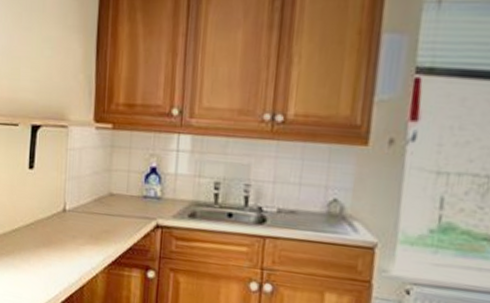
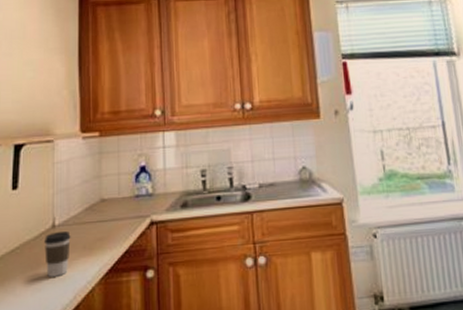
coffee cup: none [55,216,80,257] -> present [43,231,71,277]

